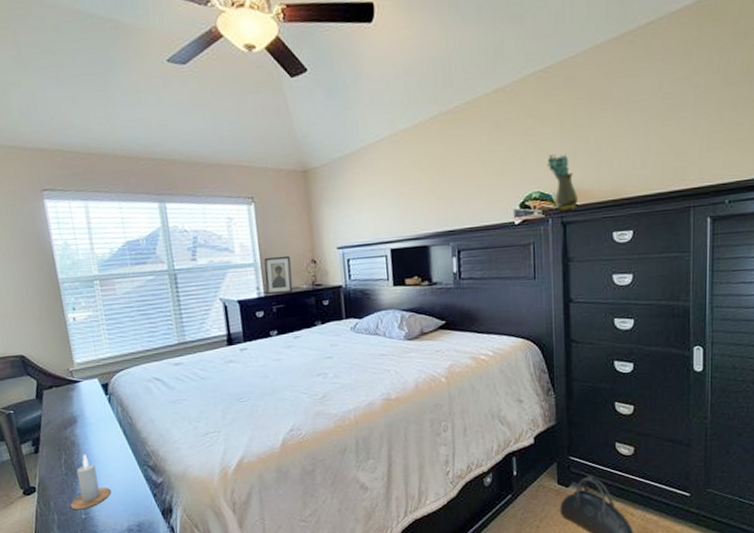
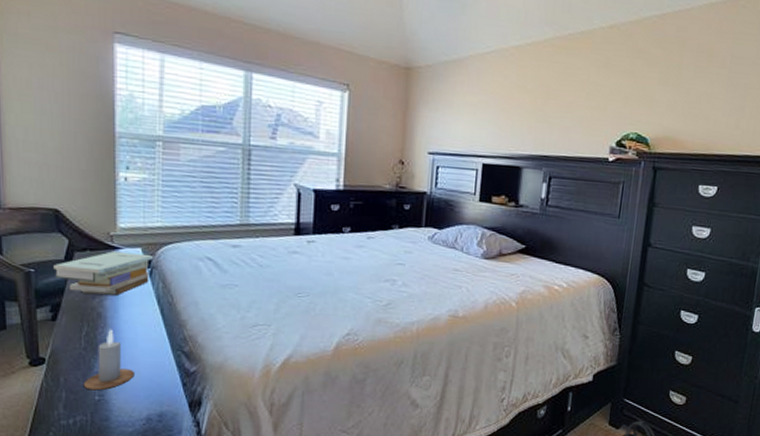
books: none [28,382,110,426] -> present [53,251,154,295]
picture frame: present [264,255,293,295] -> none [346,149,378,191]
vase: present [547,153,578,212] -> none [648,99,672,158]

